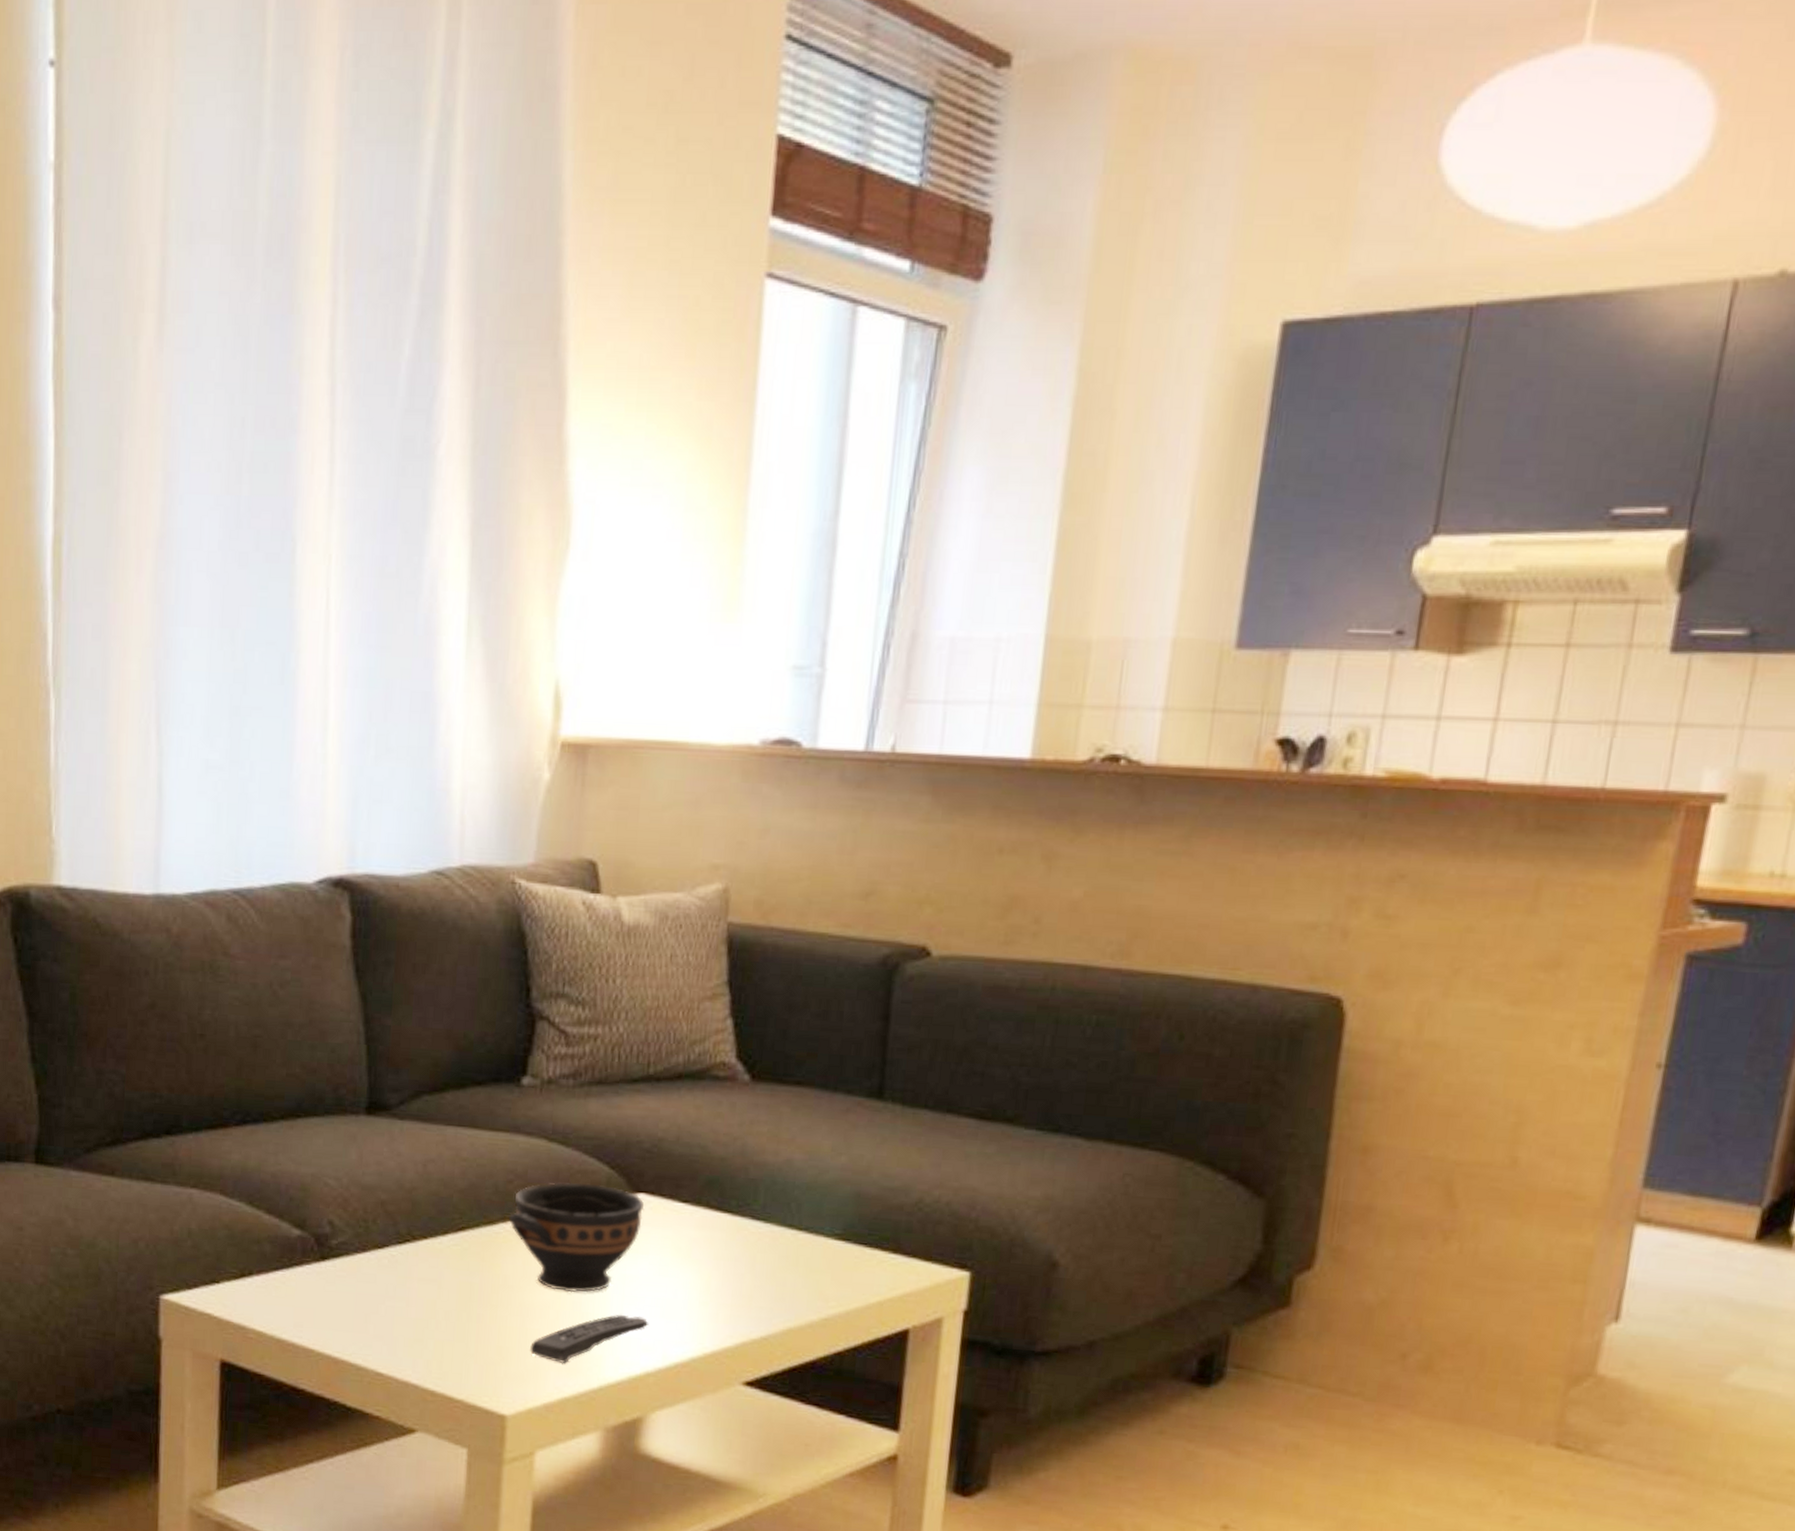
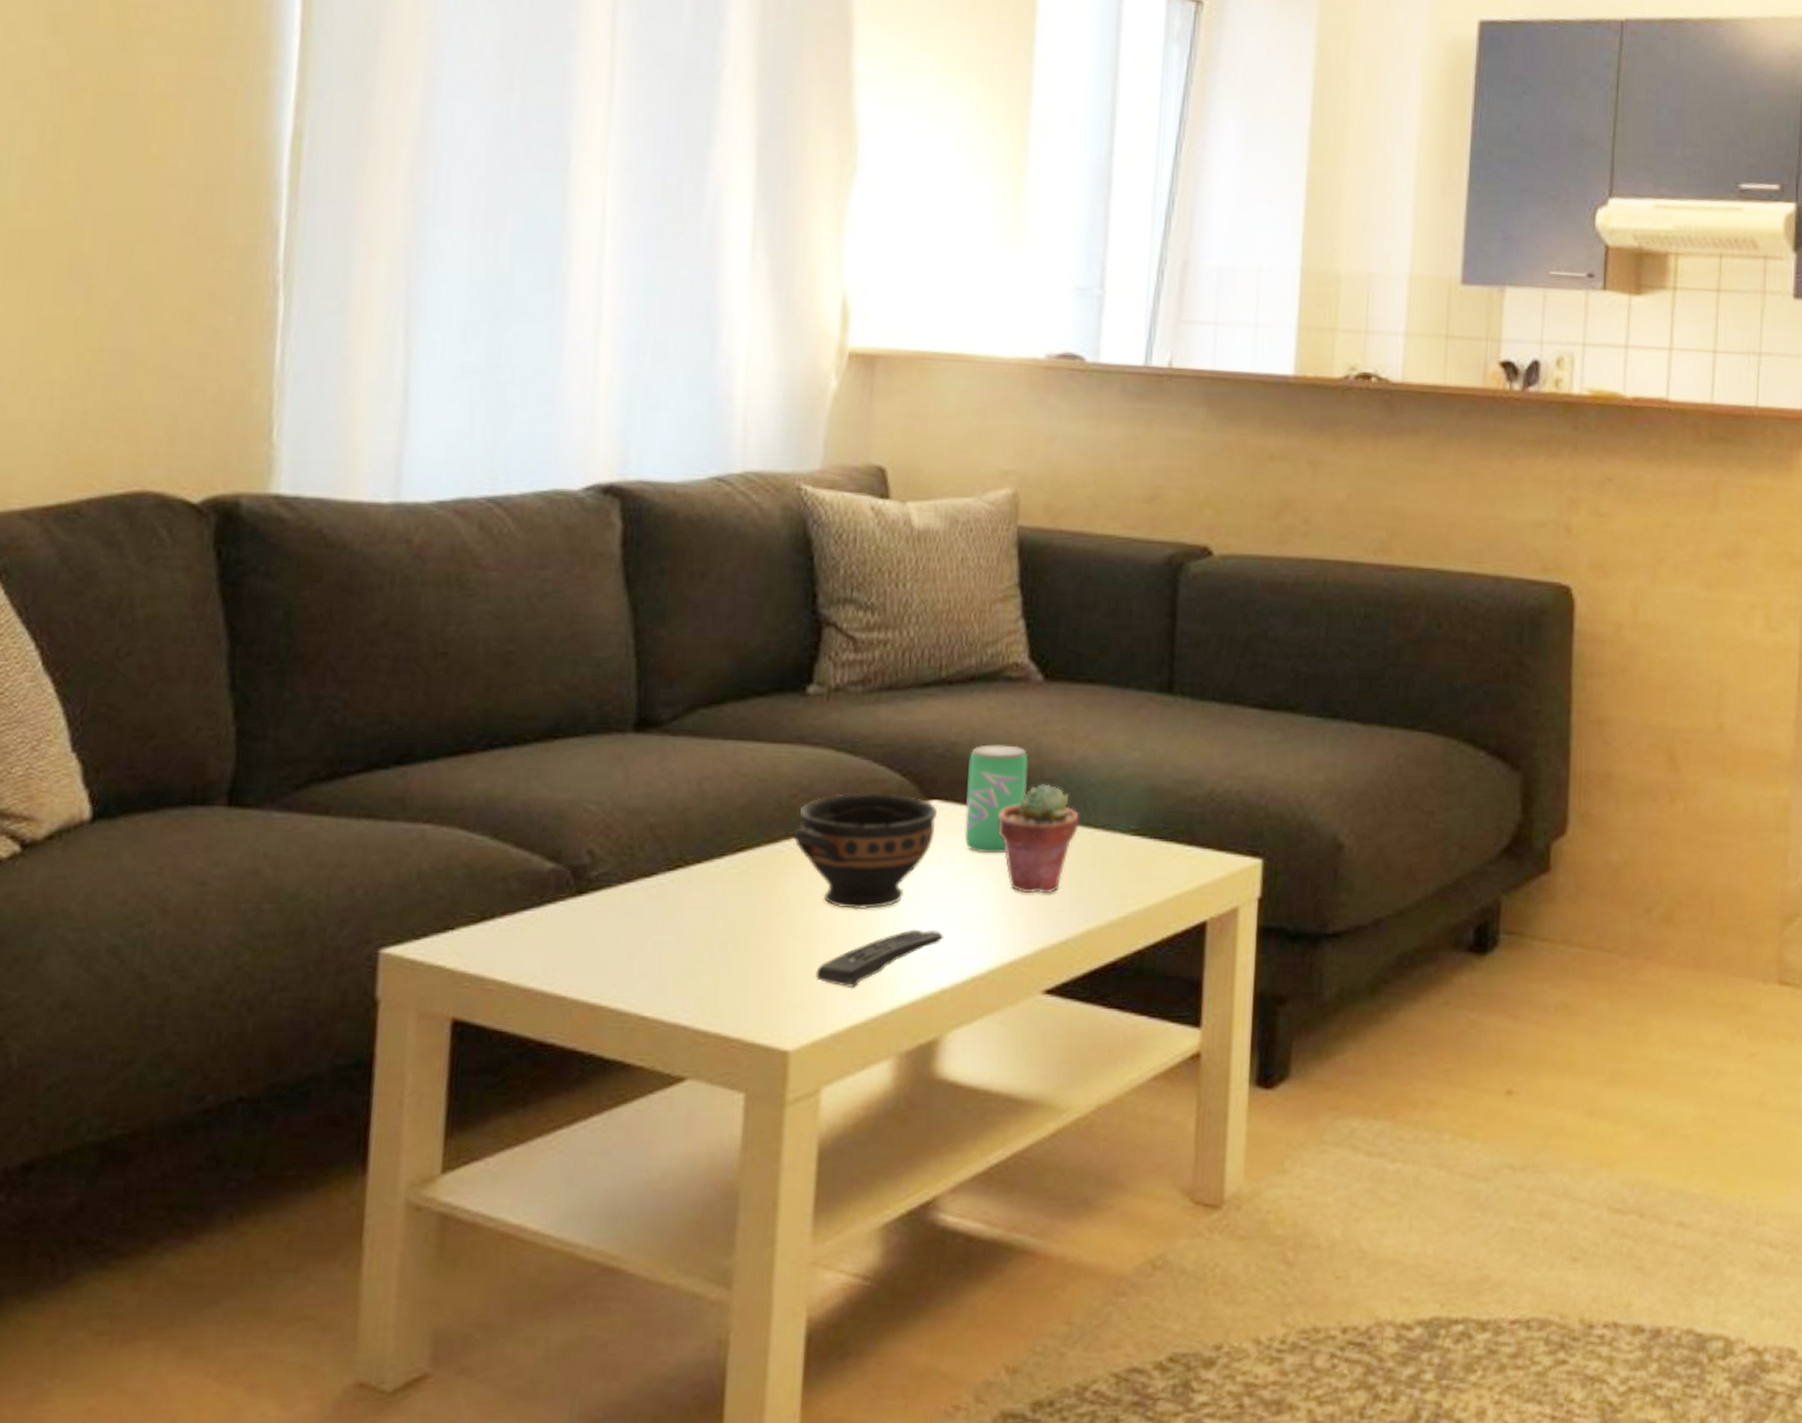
beverage can: none [669,1142,733,1249] -> present [964,744,1028,854]
potted succulent: none [702,1183,784,1291] -> present [998,784,1080,894]

